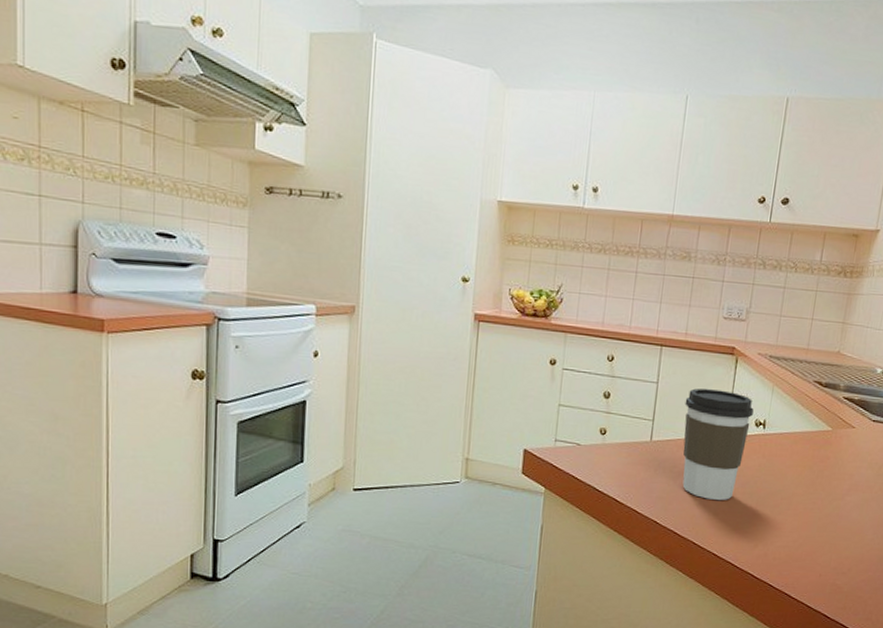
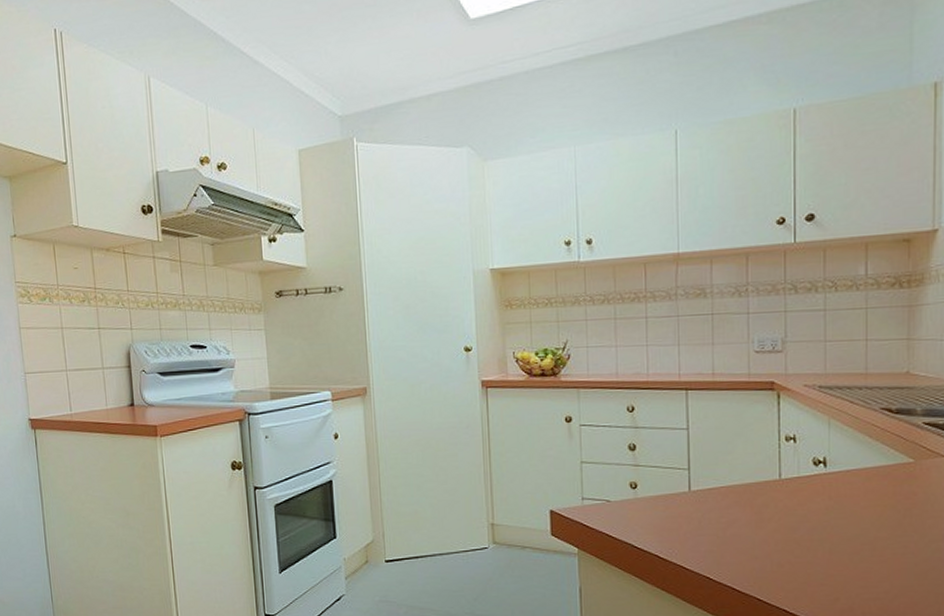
coffee cup: present [682,388,754,501] -> none [723,429,808,551]

